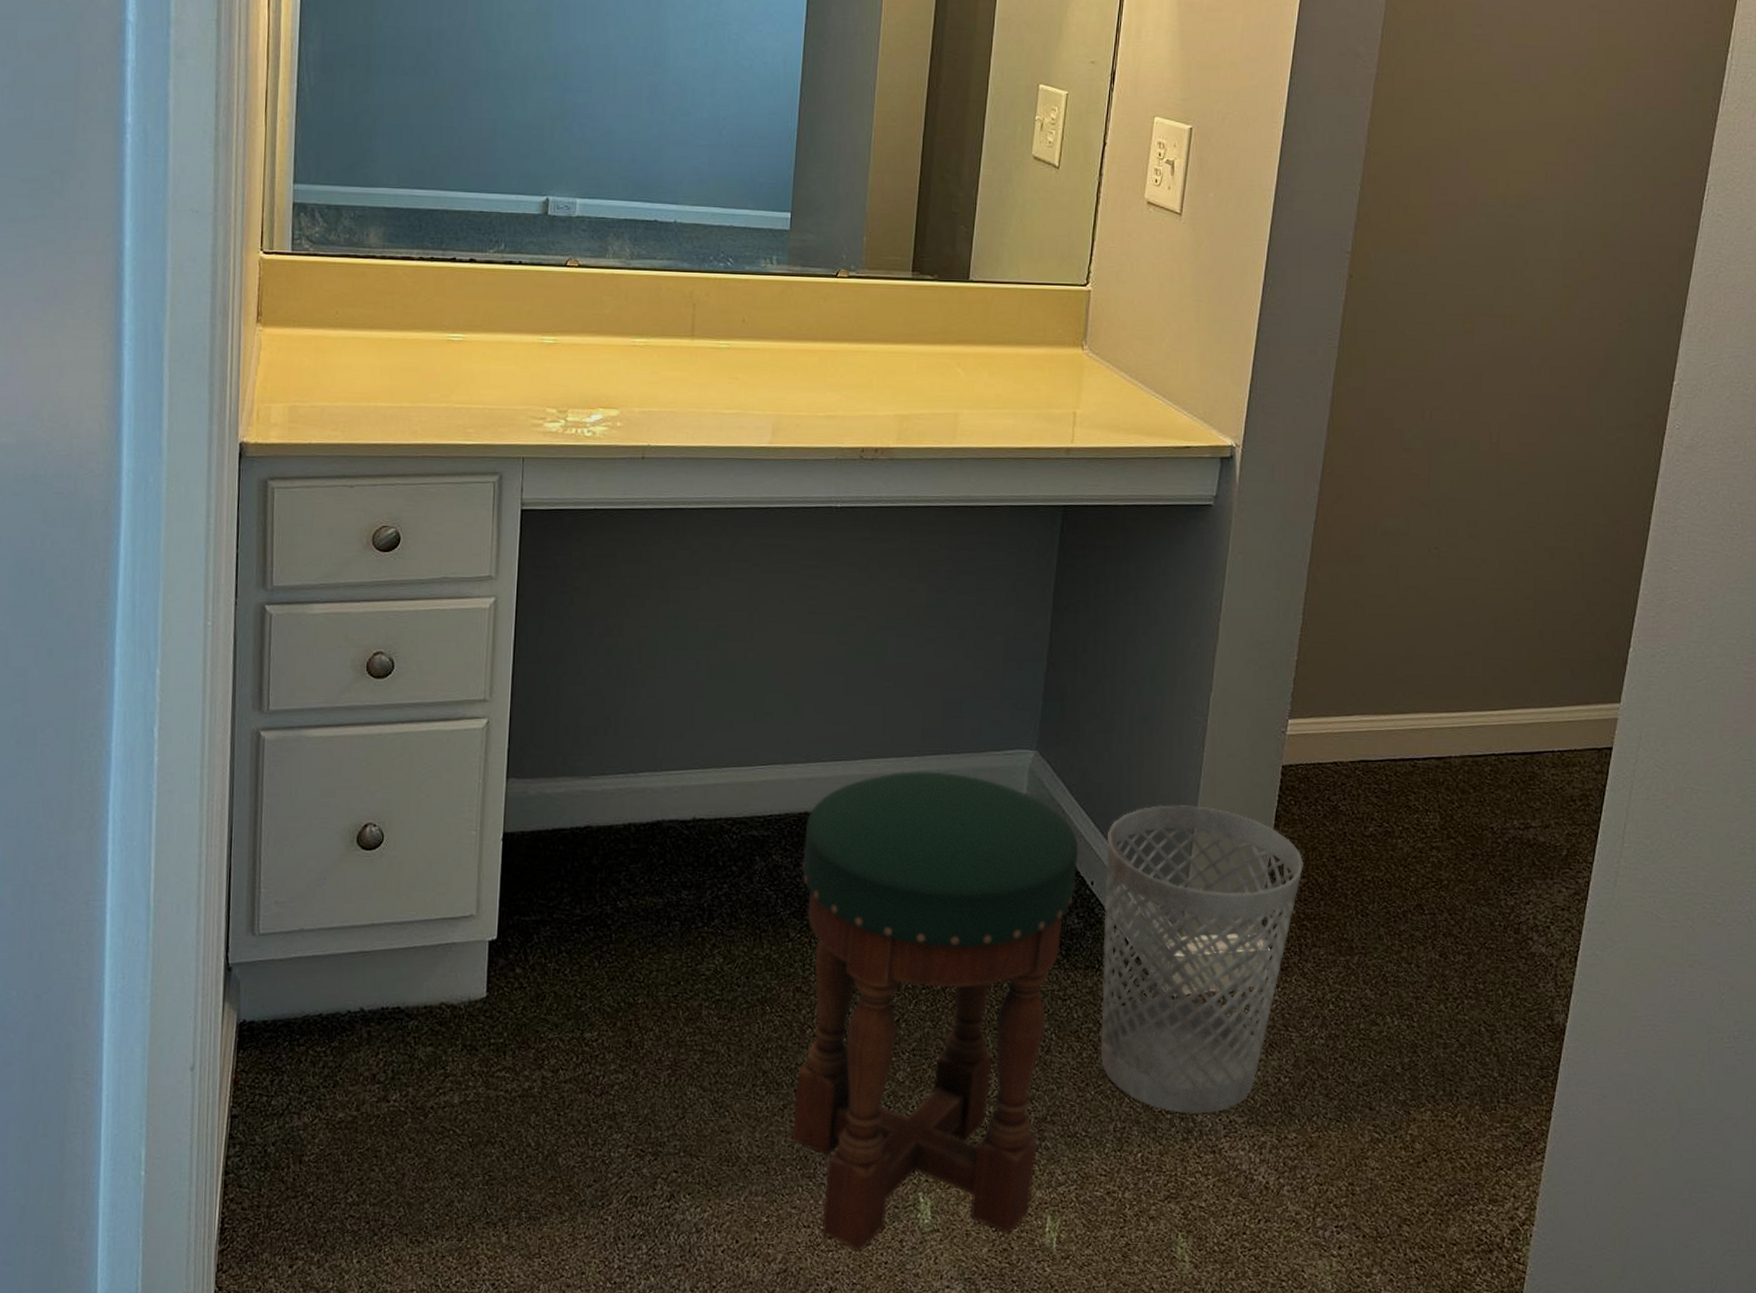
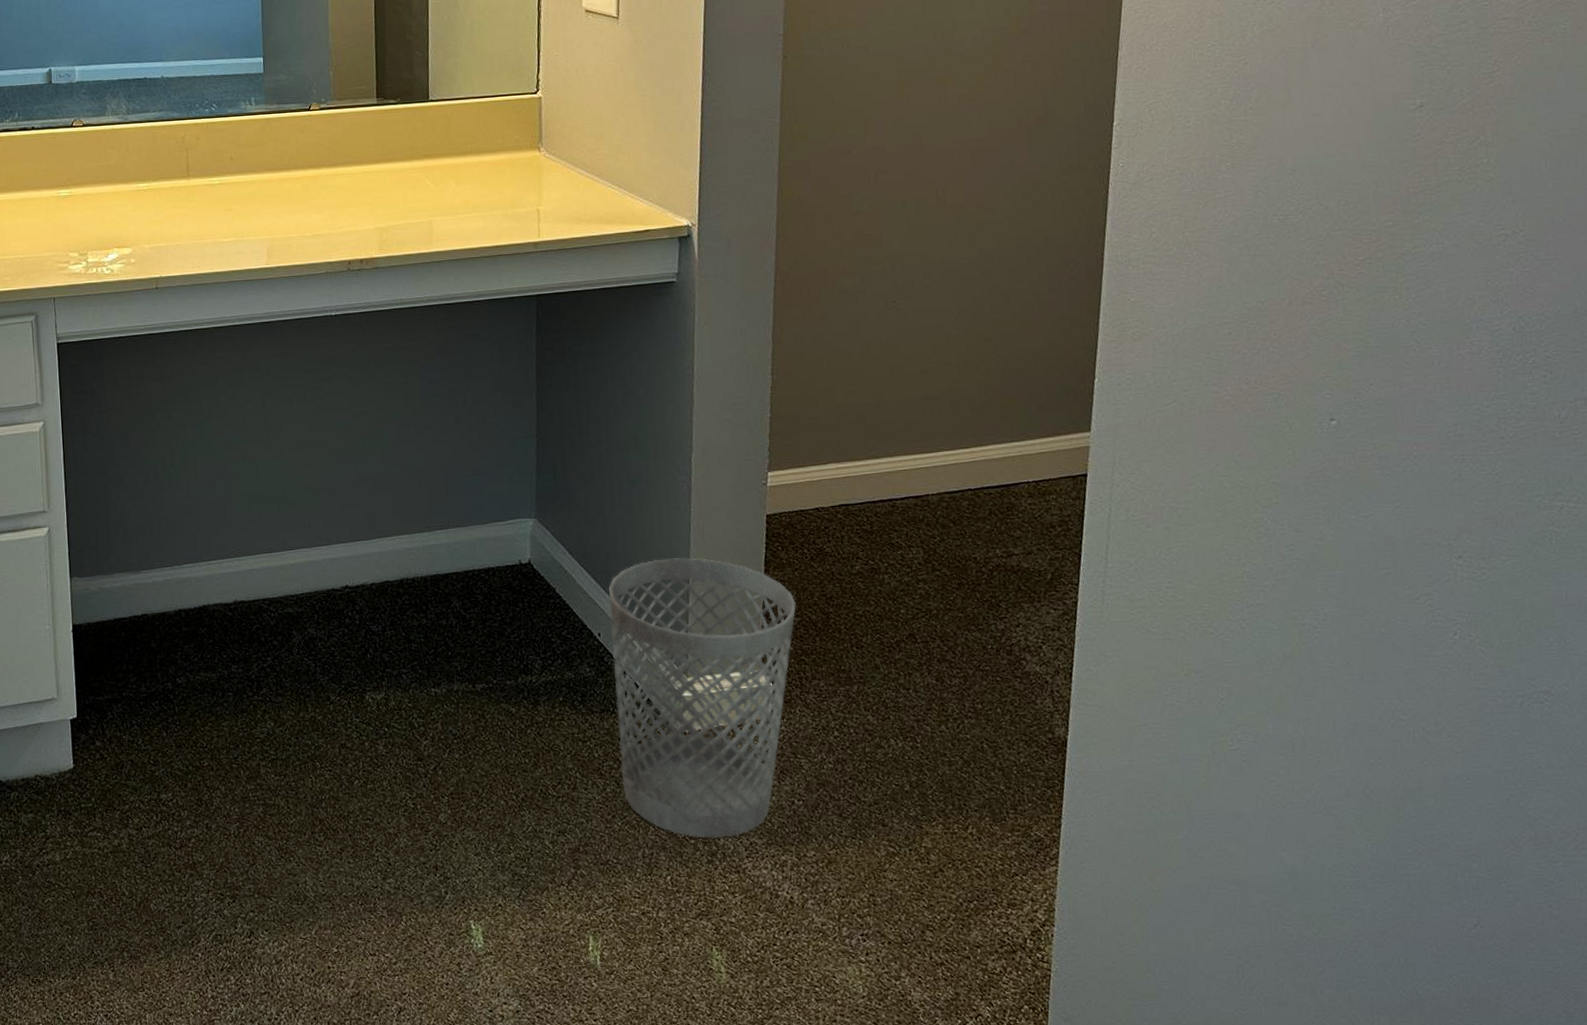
stool: present [792,771,1078,1251] -> none [334,544,584,974]

